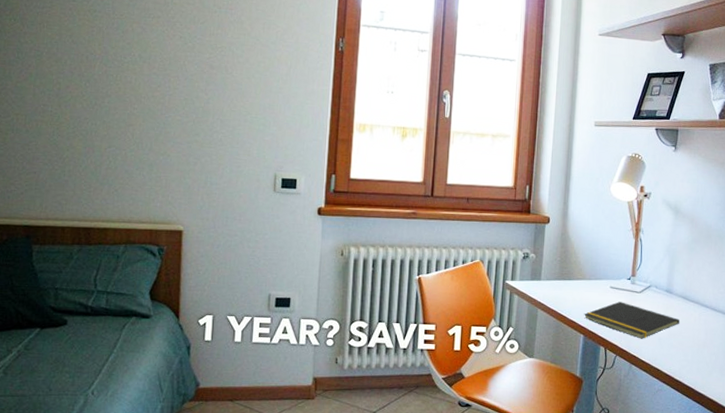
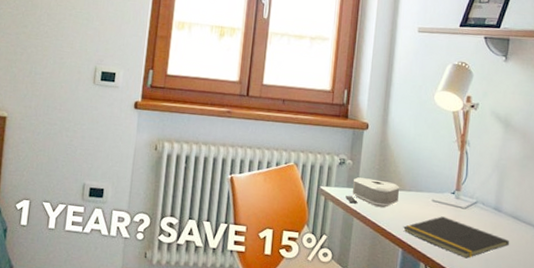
speaker: none [530,270,581,298] -> present [345,177,400,208]

